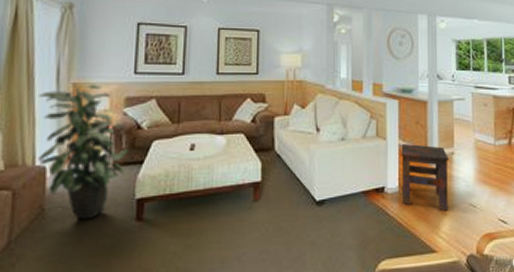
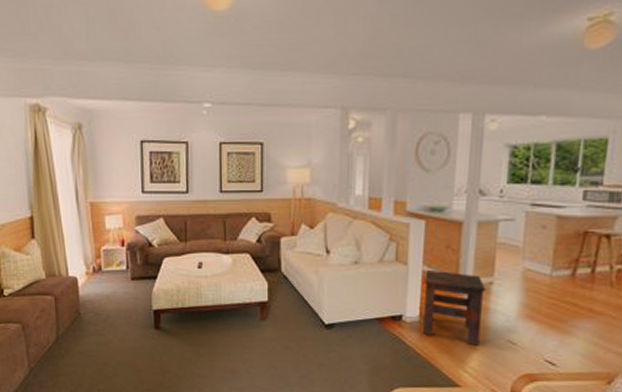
indoor plant: present [37,84,130,220] -> none [64,203,144,325]

